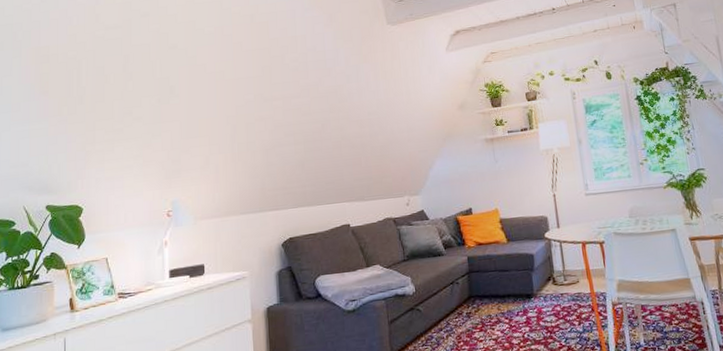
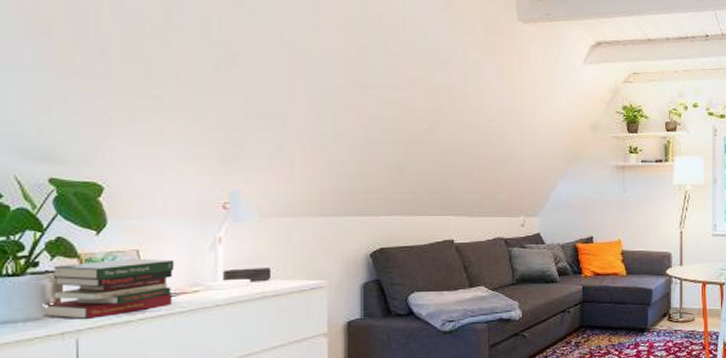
books: none [41,263,133,322] -> present [42,258,175,320]

